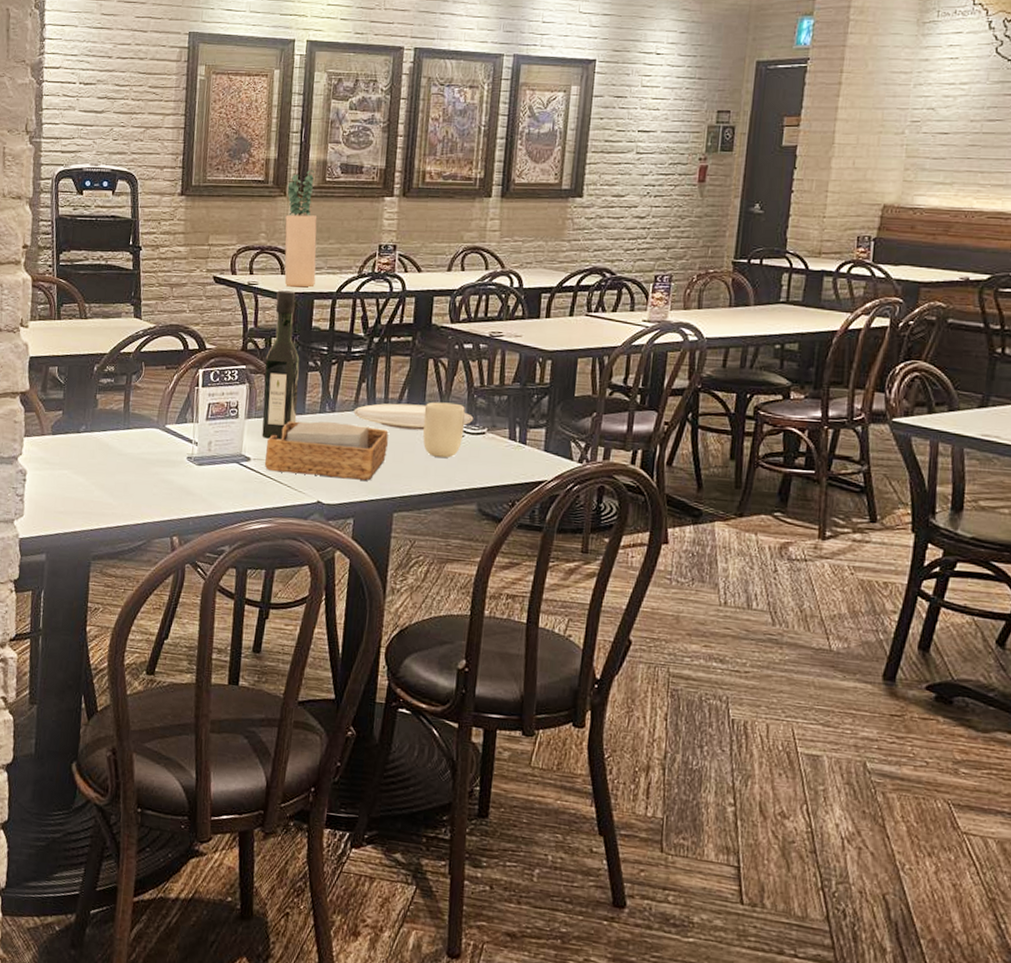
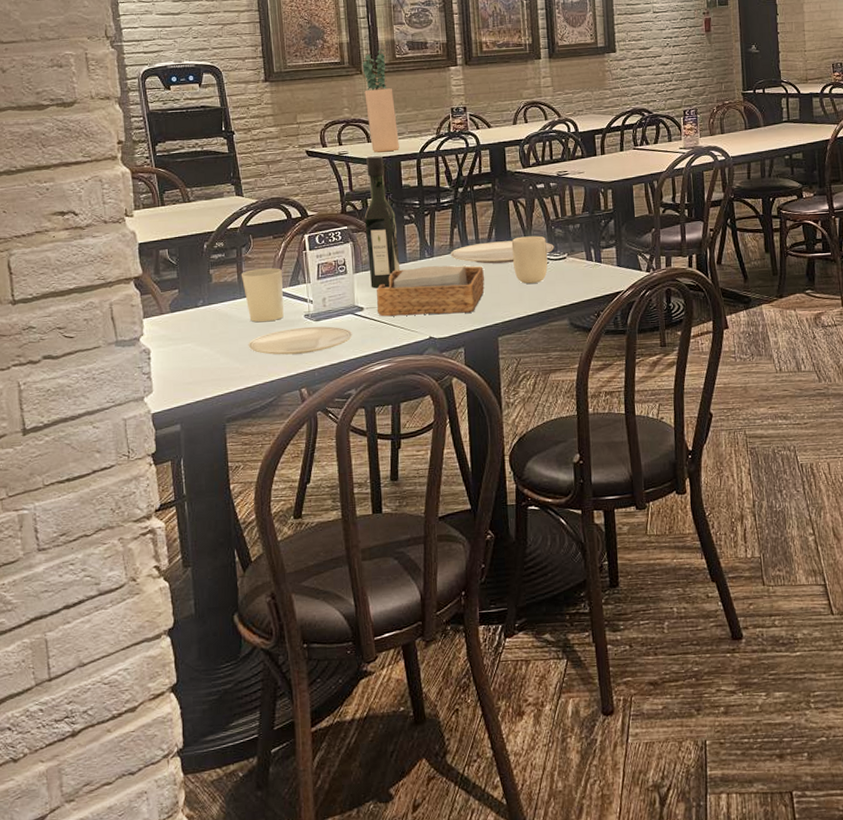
plate: none [124,469,235,499] -> present [248,326,353,355]
cup: none [127,400,171,459] -> present [241,268,284,323]

